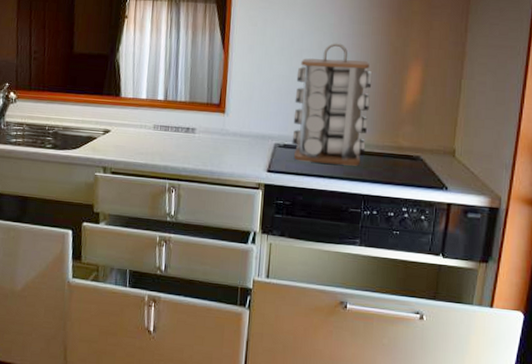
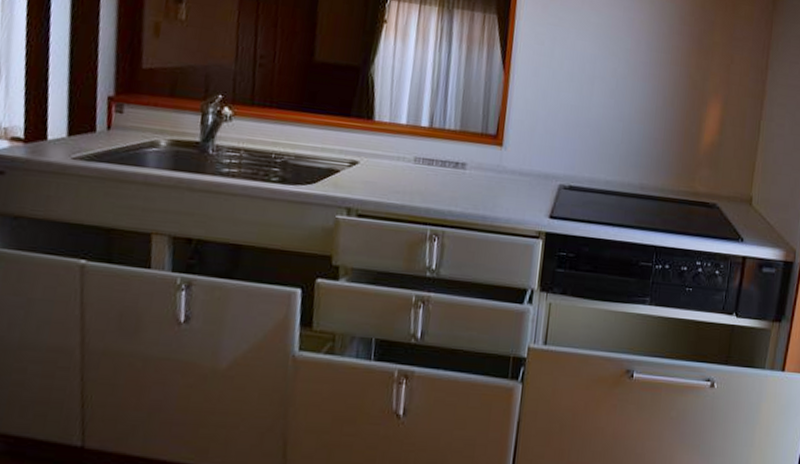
spice rack: present [292,43,373,166] -> none [579,71,670,213]

